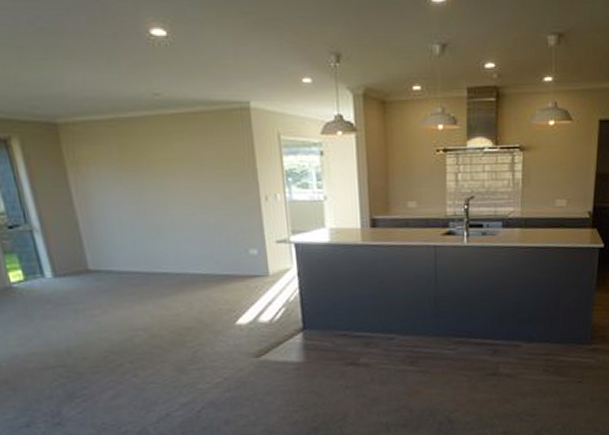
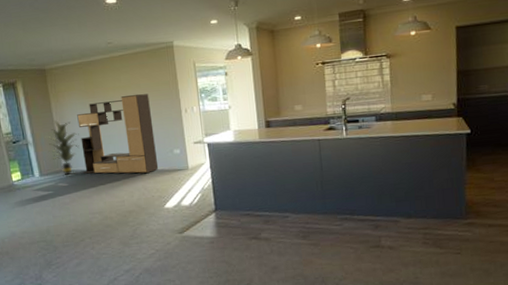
indoor plant: none [59,199,113,277] -> present [45,120,79,175]
media console: none [109,170,229,280] -> present [77,94,159,174]

